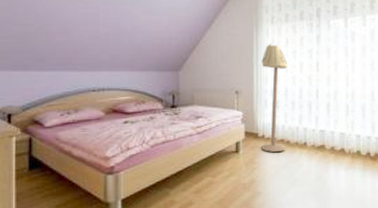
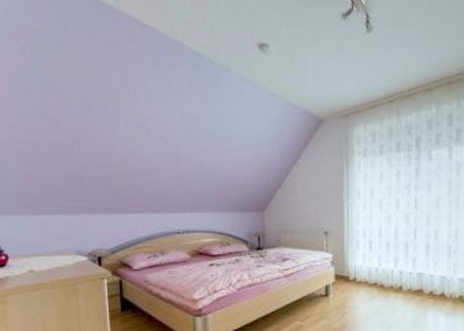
floor lamp: present [261,43,288,152] -> none [353,179,382,296]

